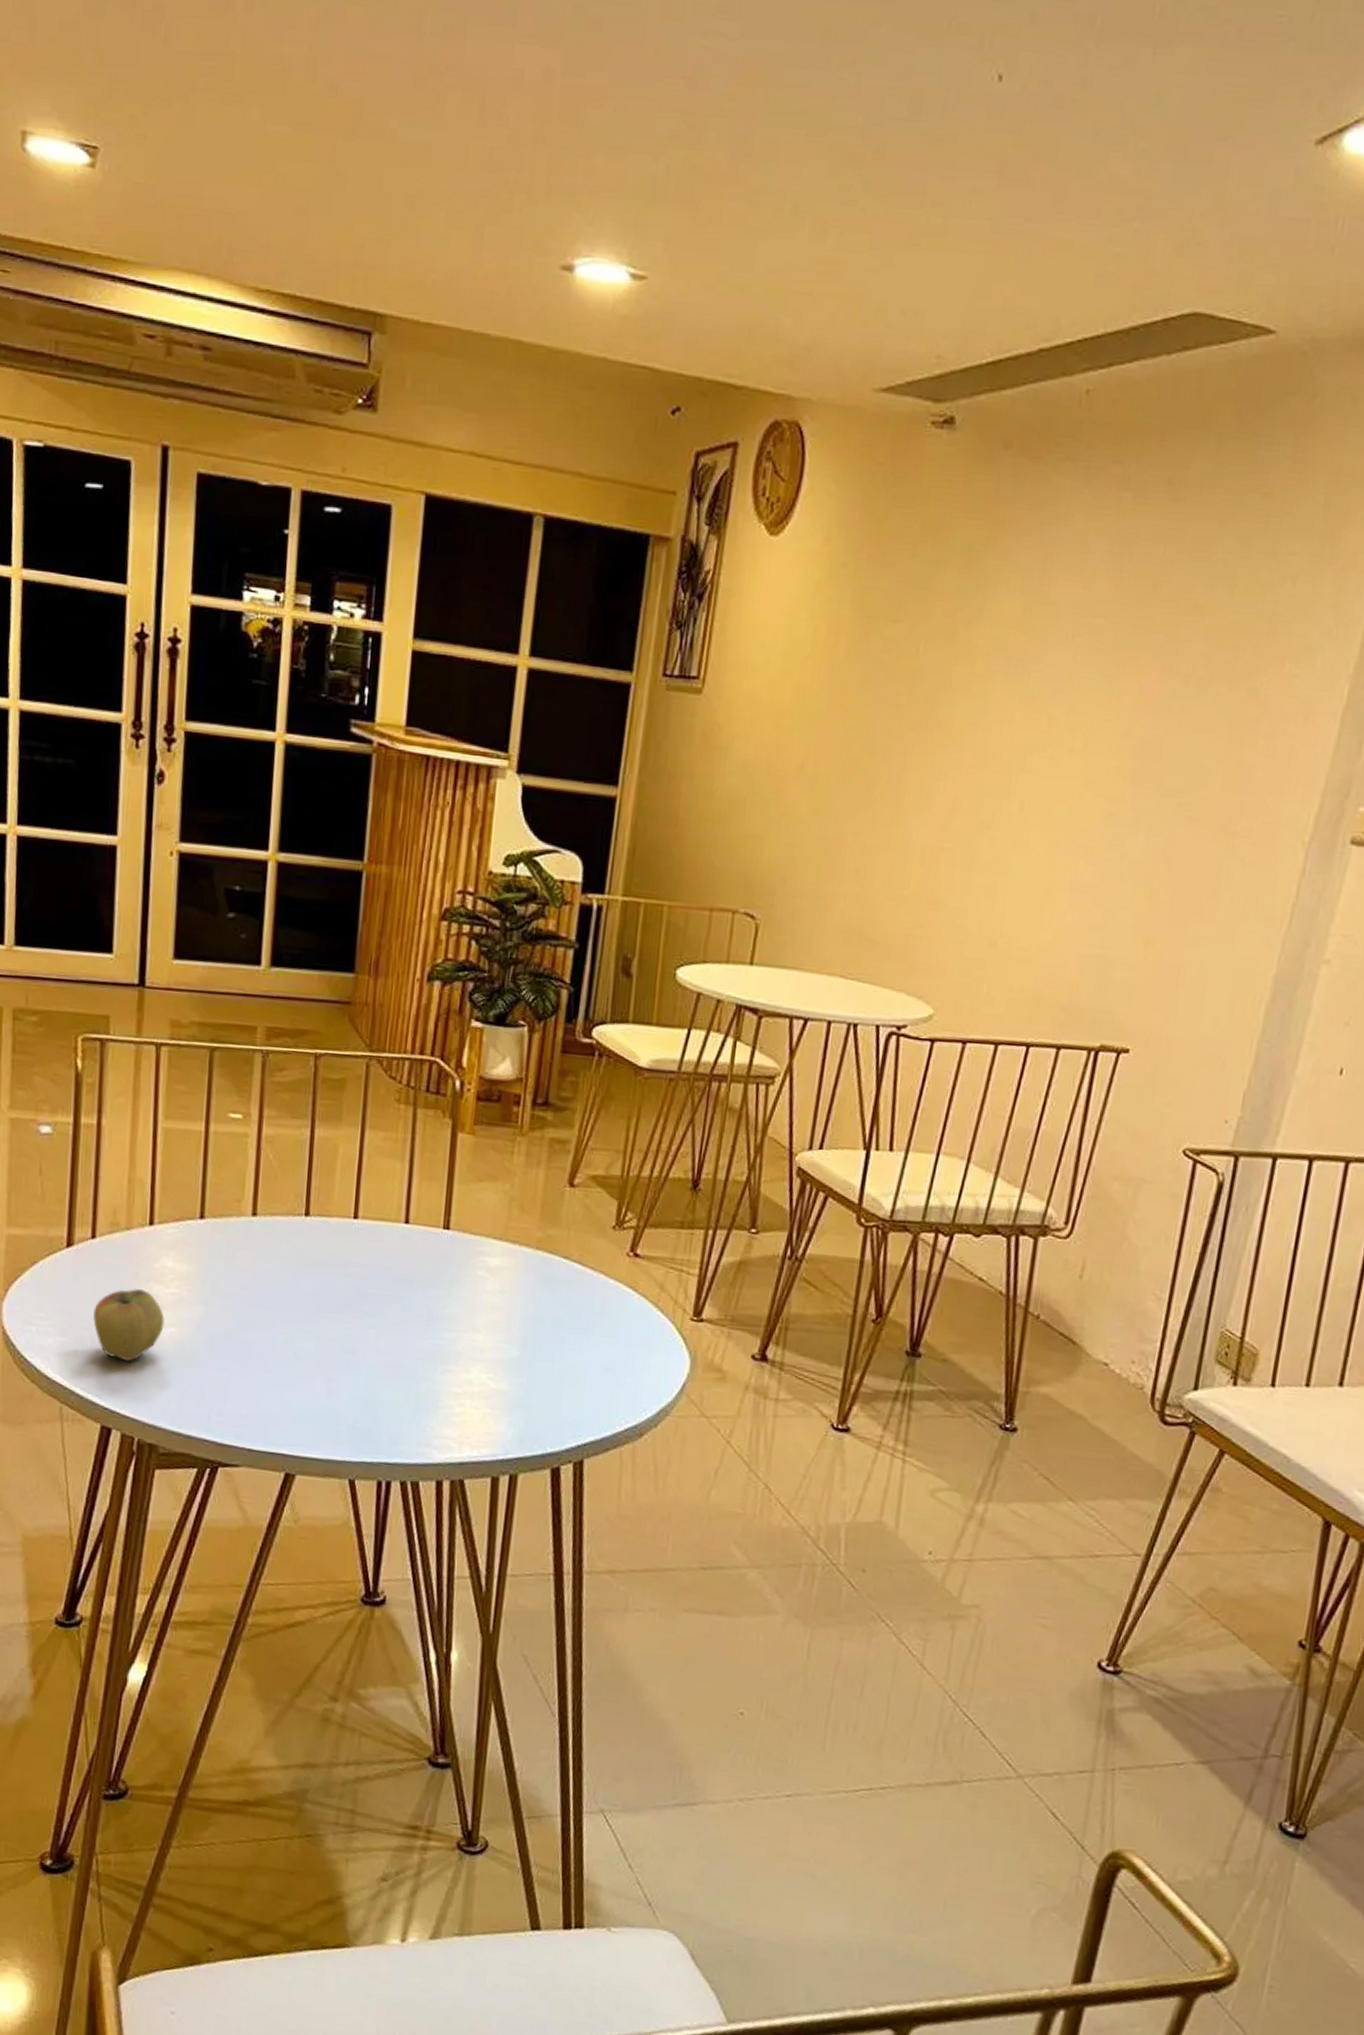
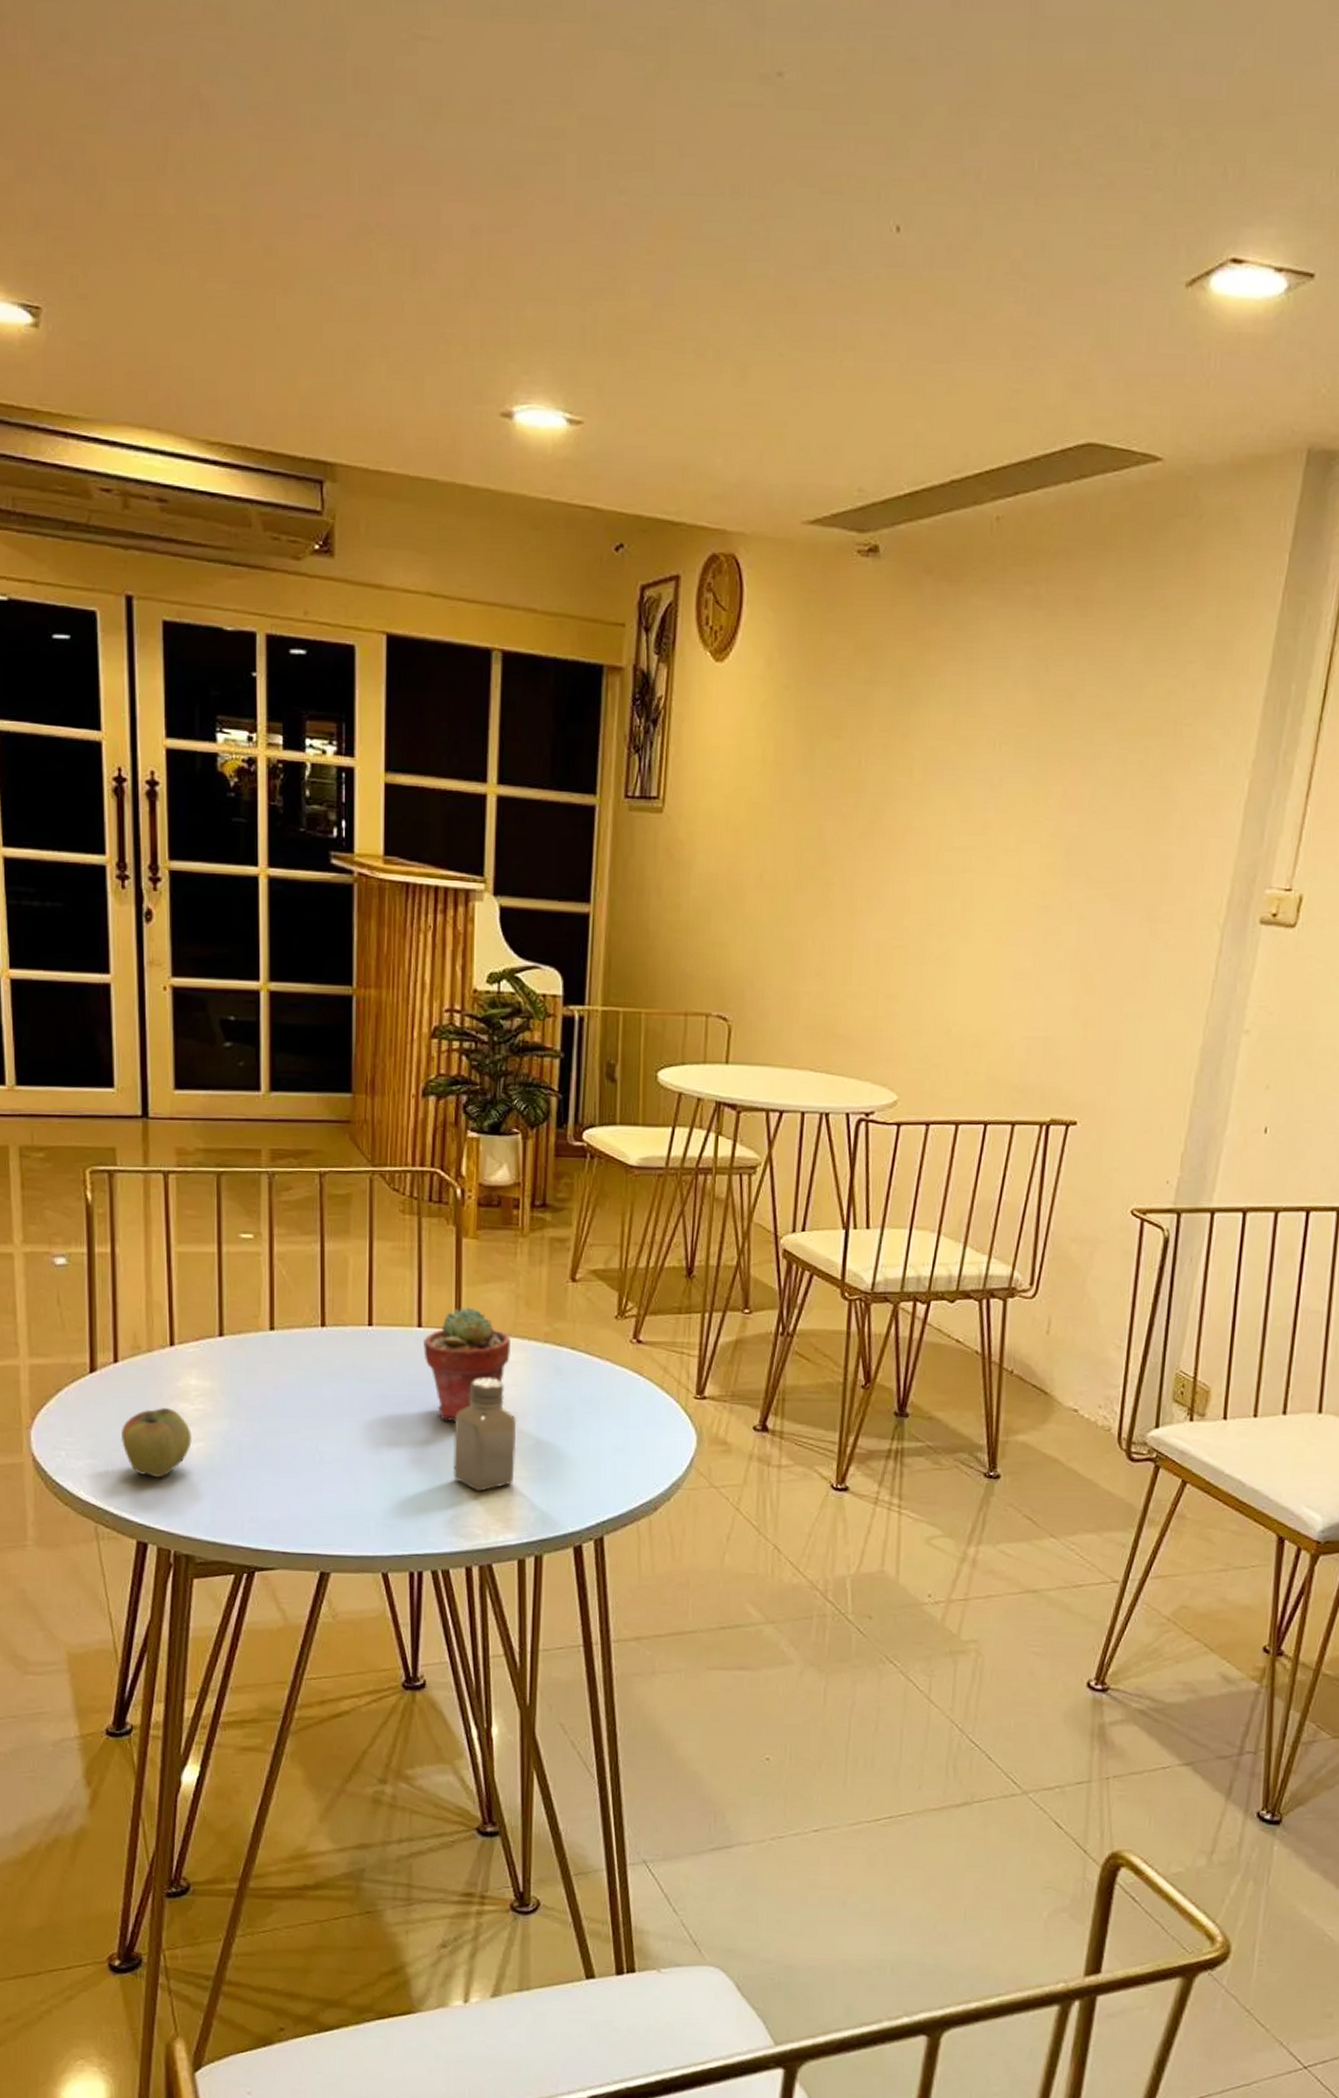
potted succulent: none [409,1205,501,1326] -> present [424,1307,510,1422]
saltshaker: none [430,1281,500,1402] -> present [453,1378,517,1492]

